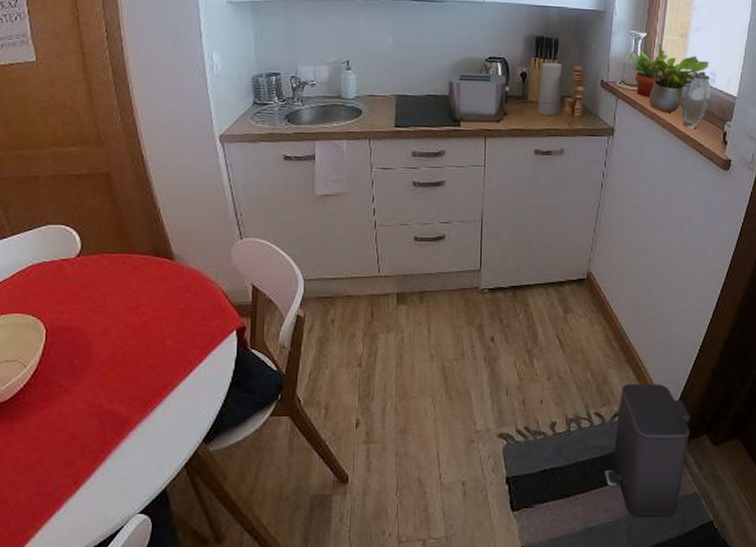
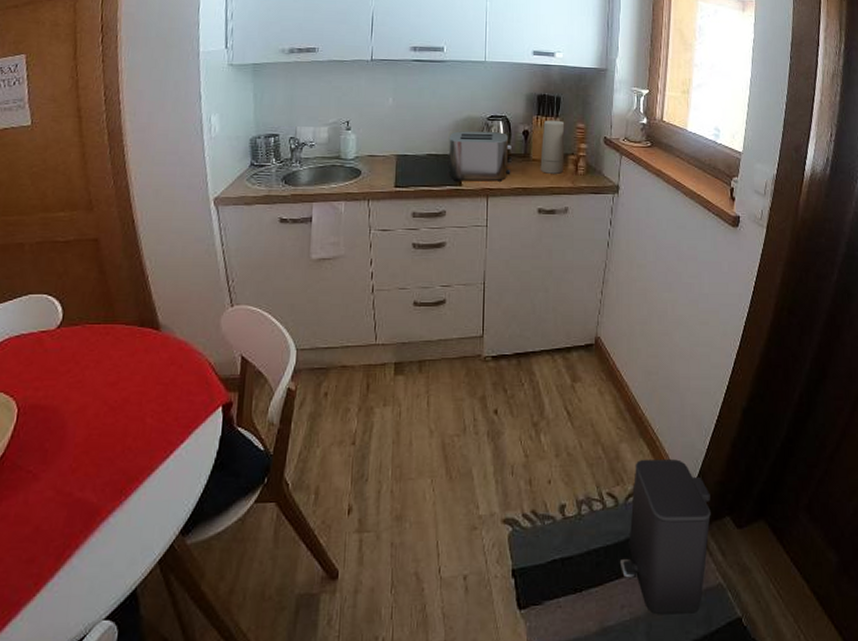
succulent plant: present [626,50,667,97] -> none [629,106,670,153]
potted plant: present [643,43,709,114] -> none [646,100,712,170]
vase: present [681,73,711,130] -> none [686,129,715,186]

